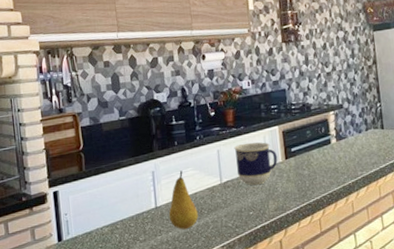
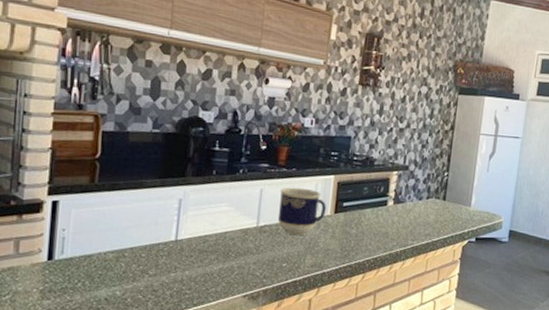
fruit: present [168,170,198,230] -> none [189,204,224,271]

